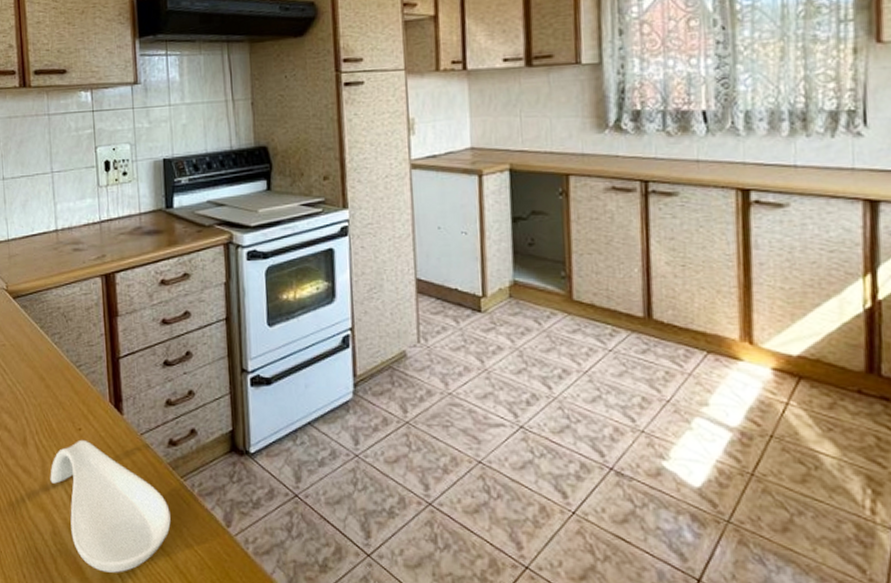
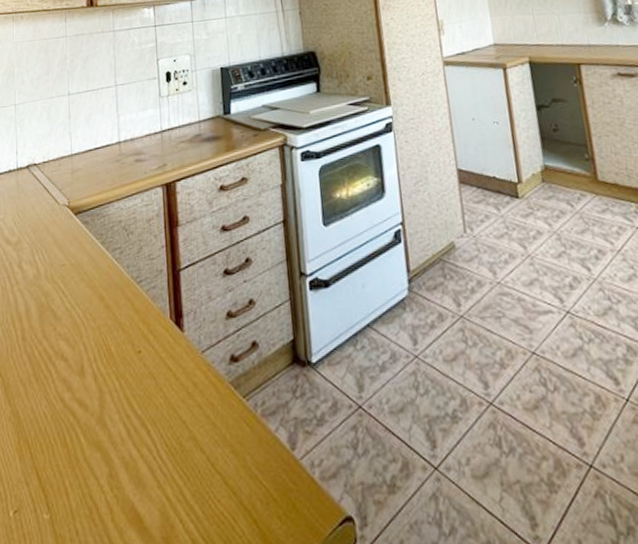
spoon rest: present [50,439,171,573] -> none [107,363,234,518]

